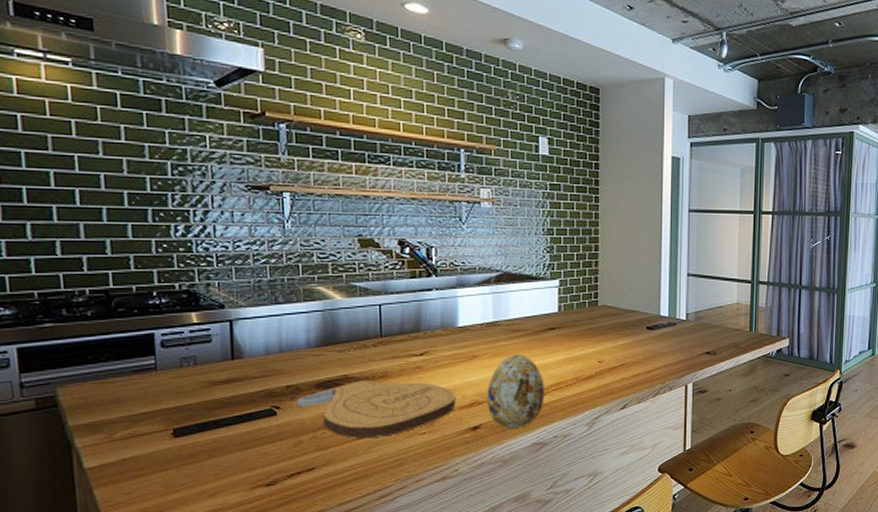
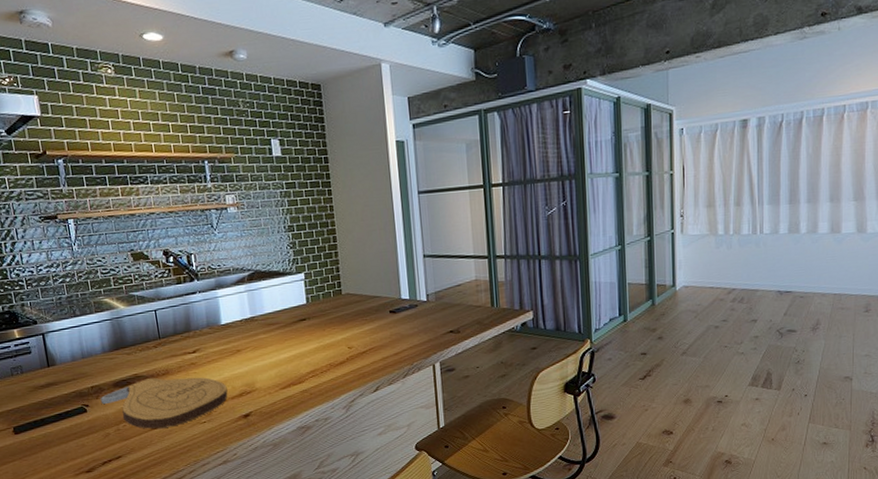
decorative egg: present [486,355,545,428] -> none [252,346,304,415]

